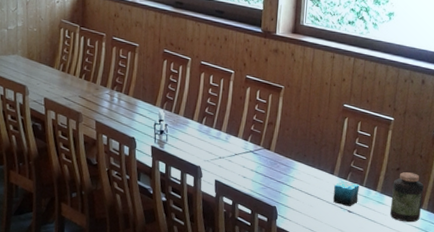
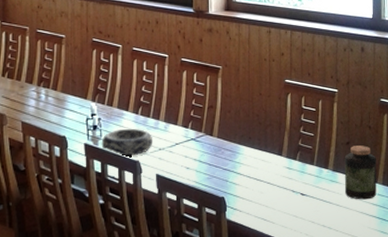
decorative bowl: none [166,135,214,161] -> present [101,128,152,157]
candle: present [333,180,359,207] -> none [284,161,310,190]

